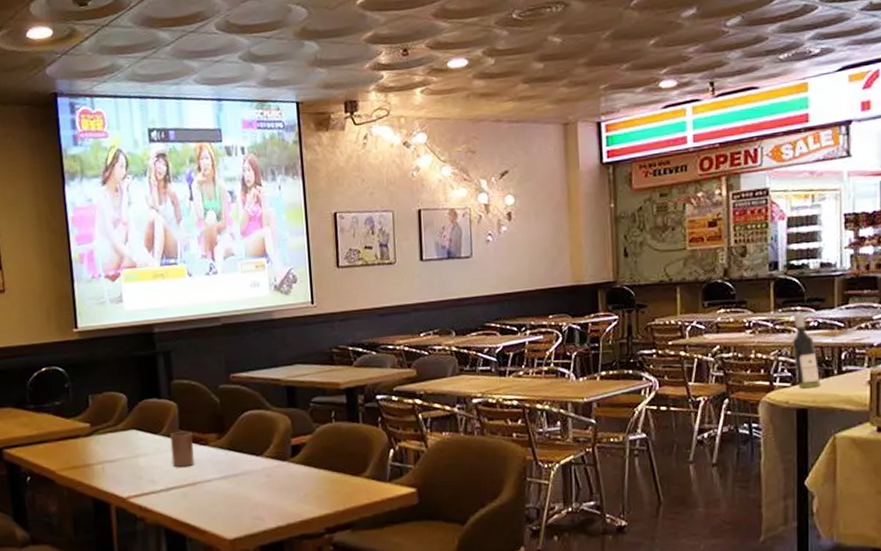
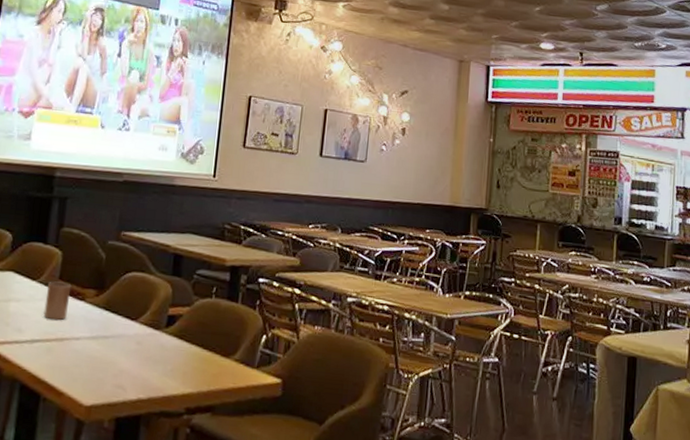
bottle: present [792,313,820,390] -> none [628,267,649,340]

